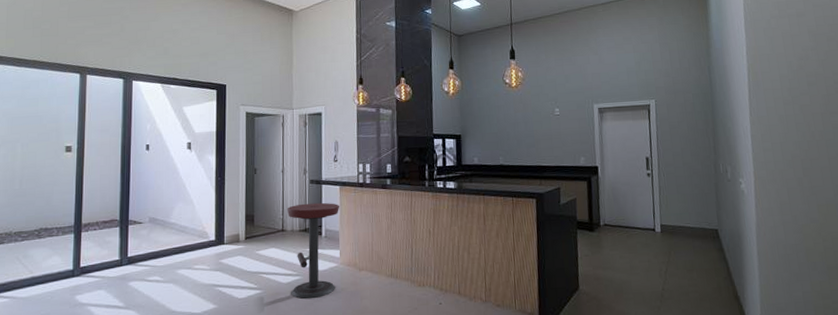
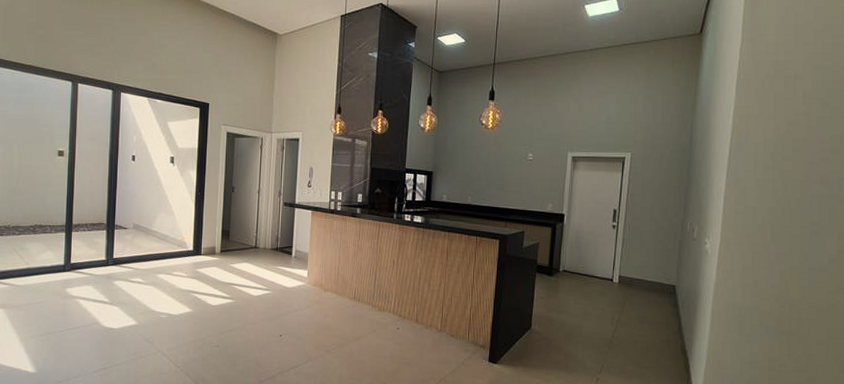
bar stool: present [286,202,340,299] -> none [260,224,311,312]

